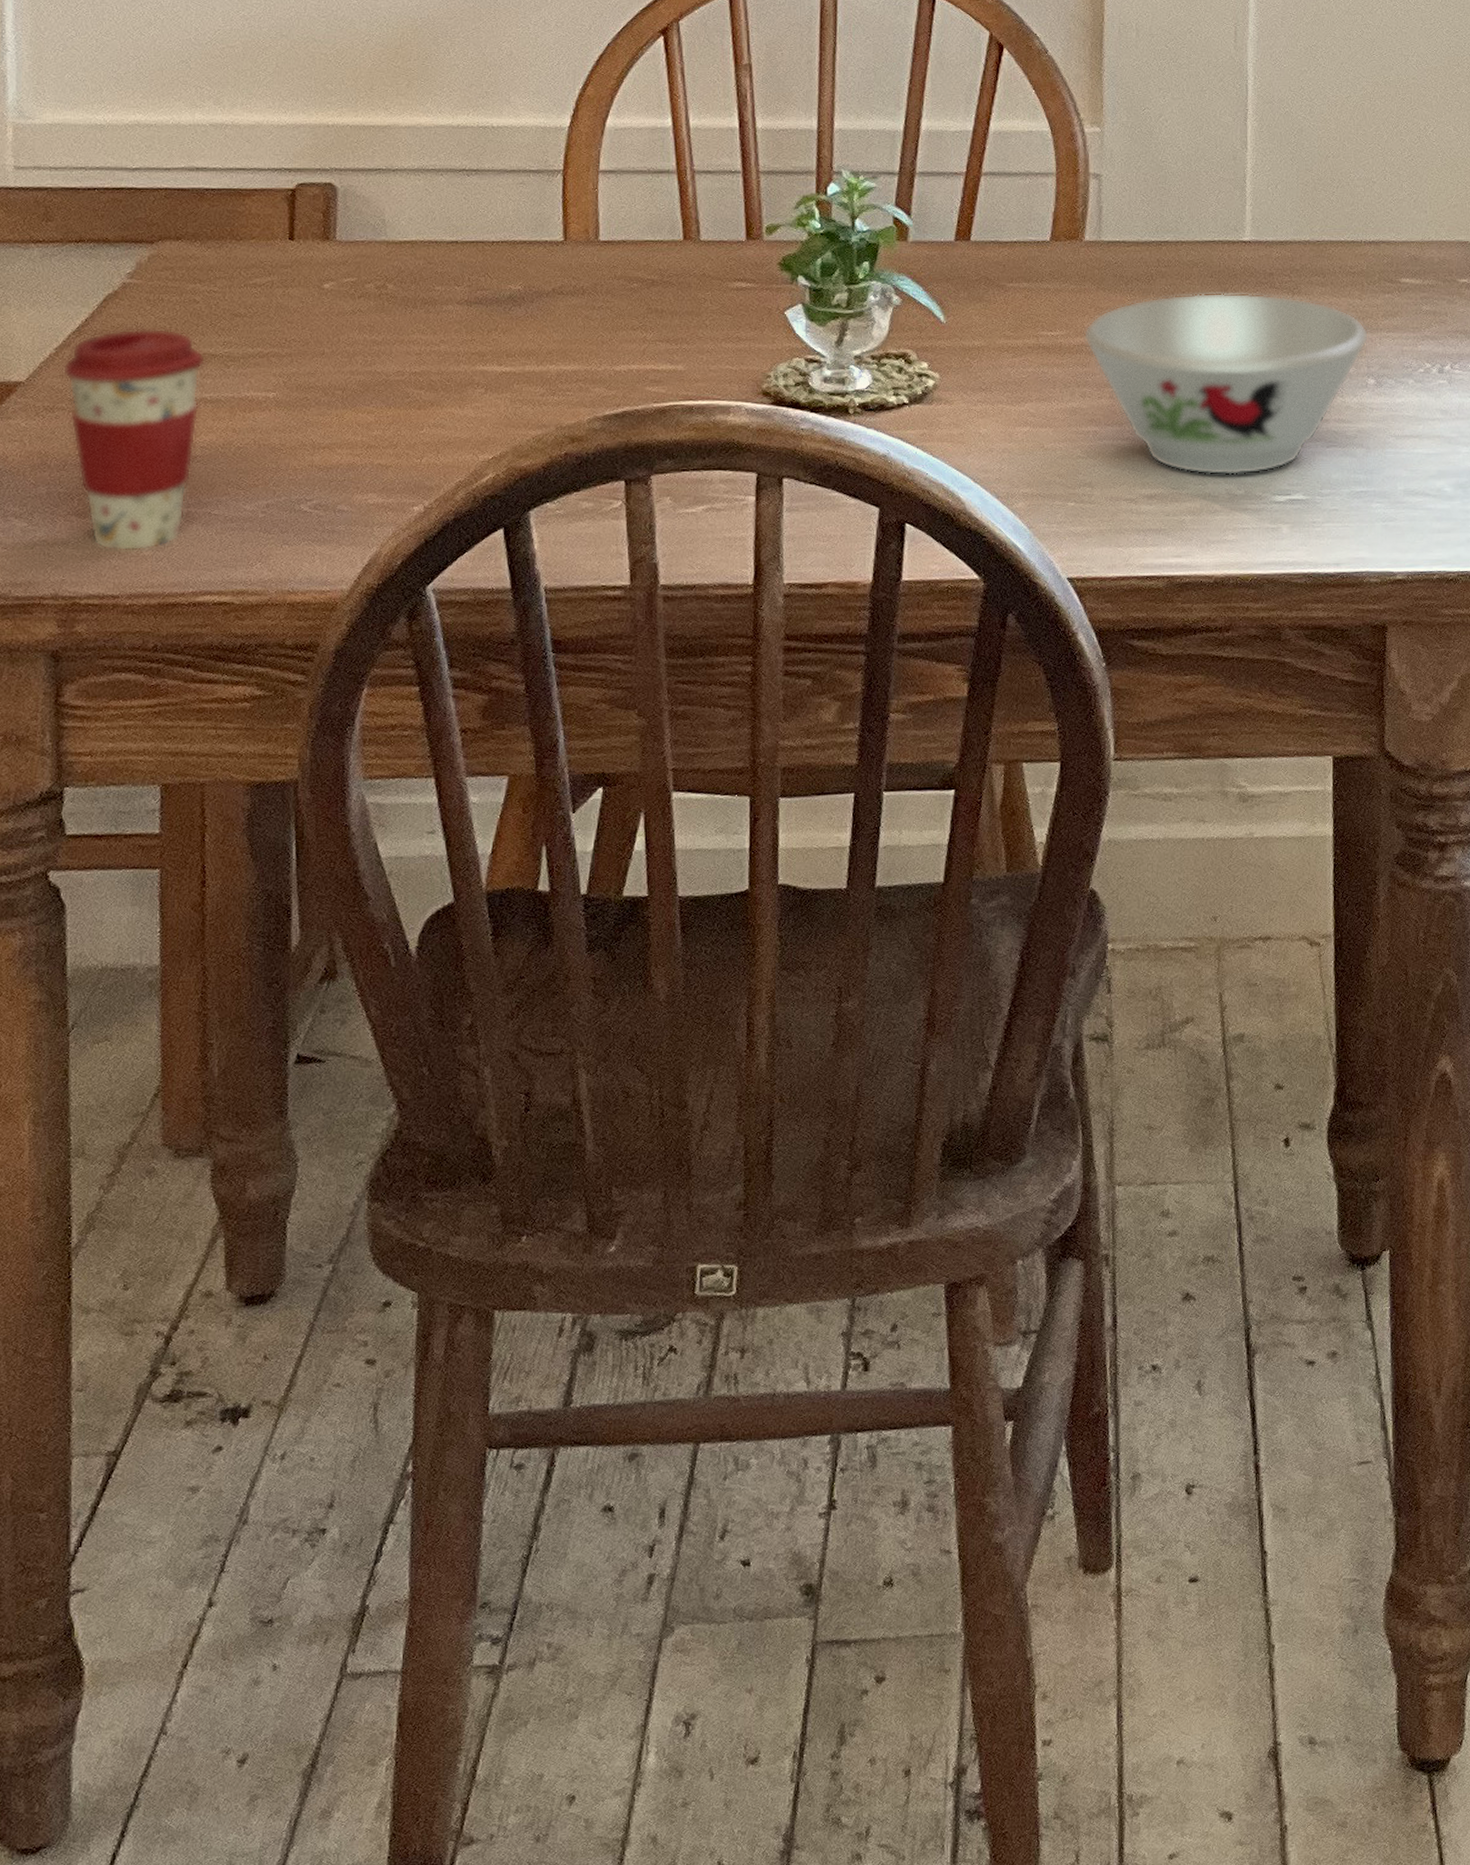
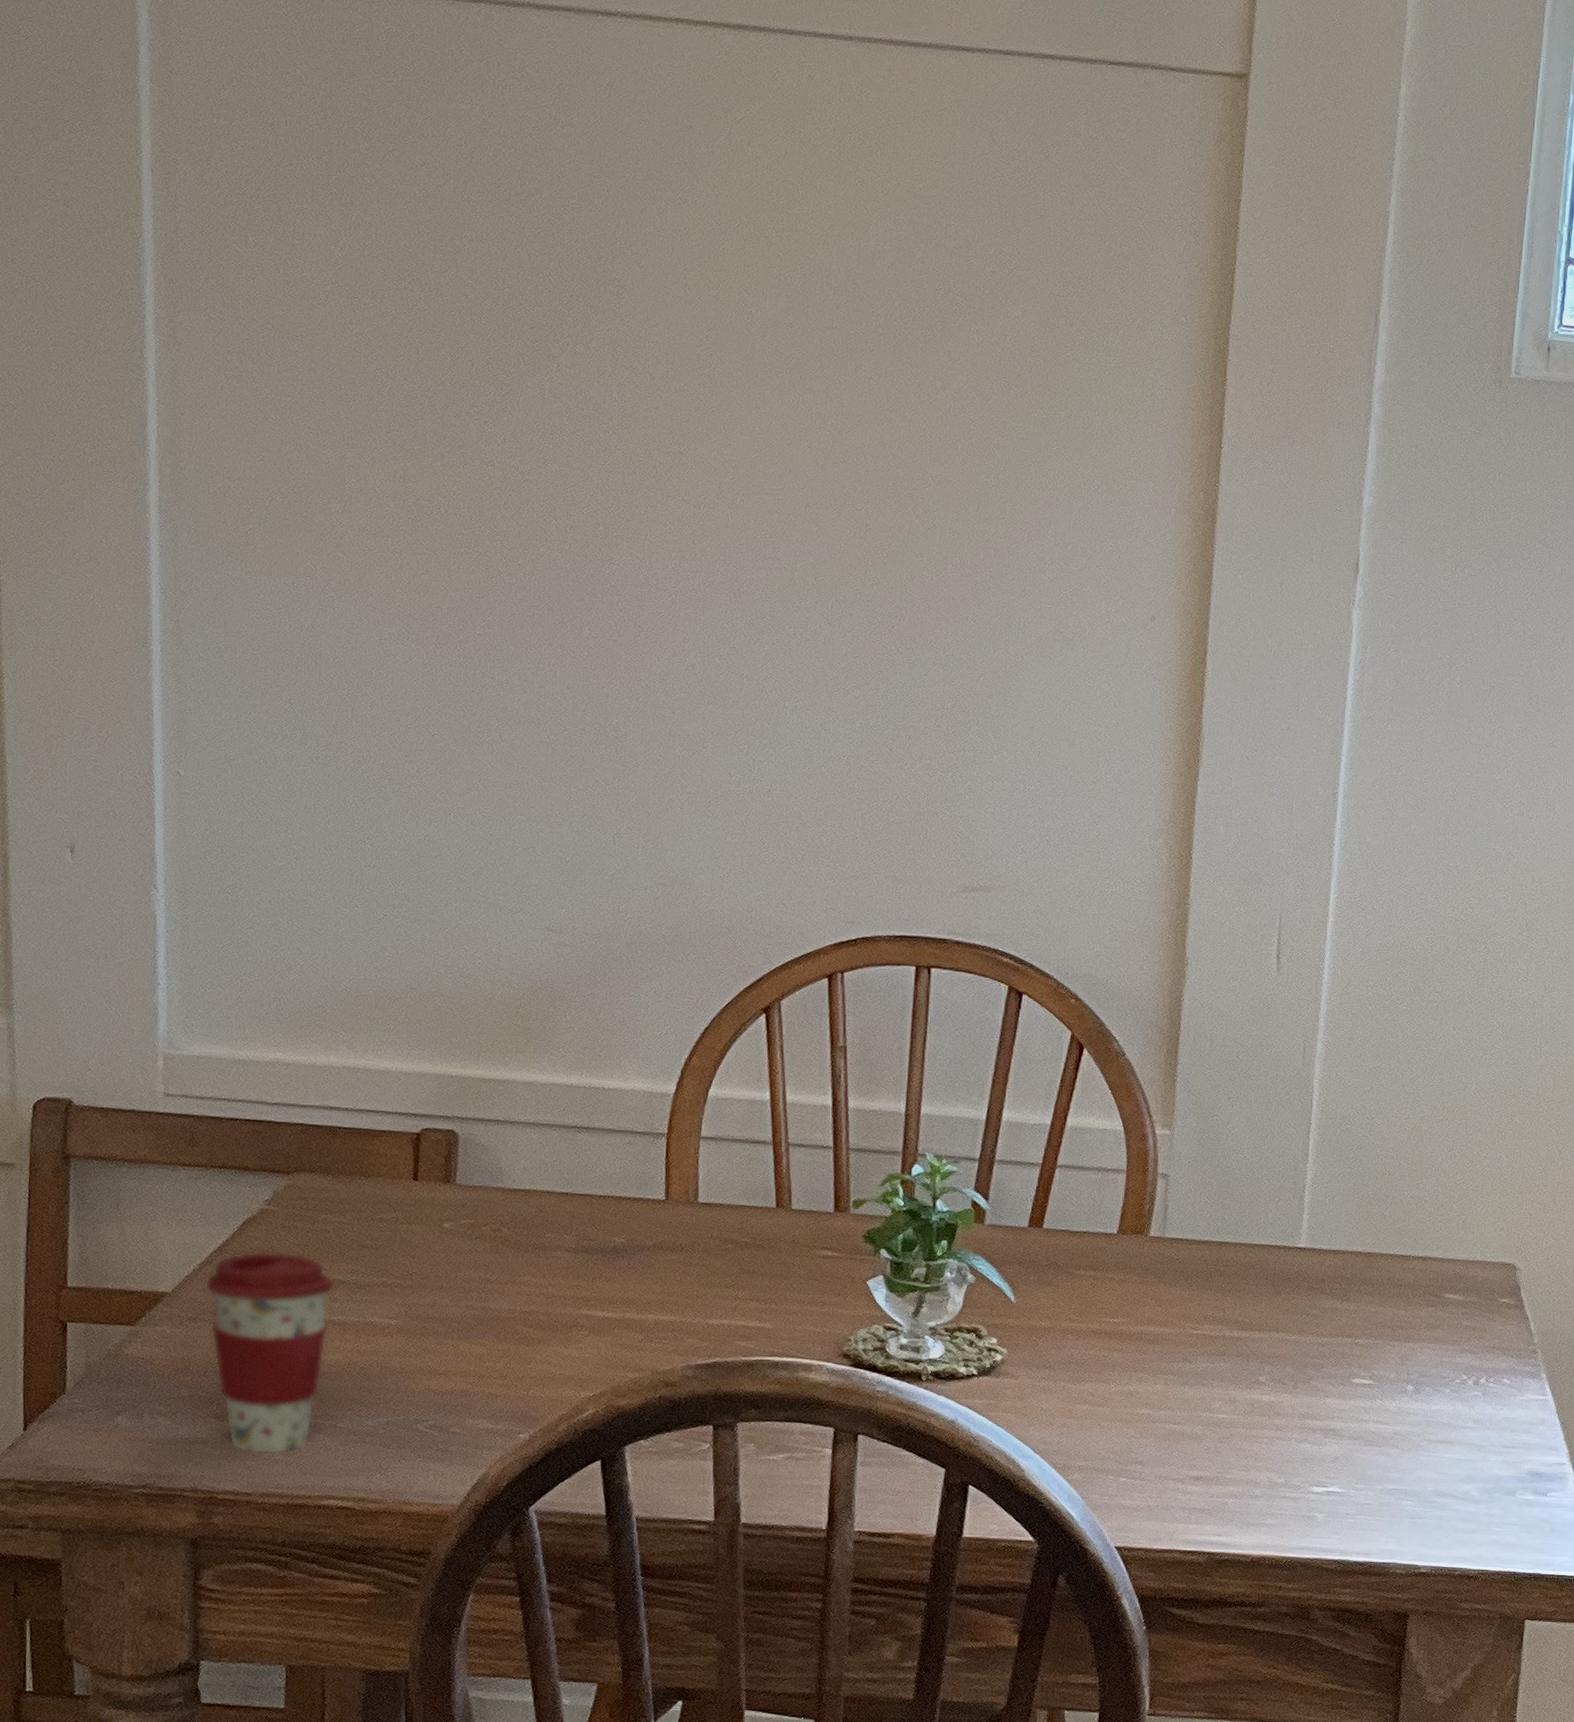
bowl: present [1083,292,1369,476] -> none [1143,1293,1411,1465]

